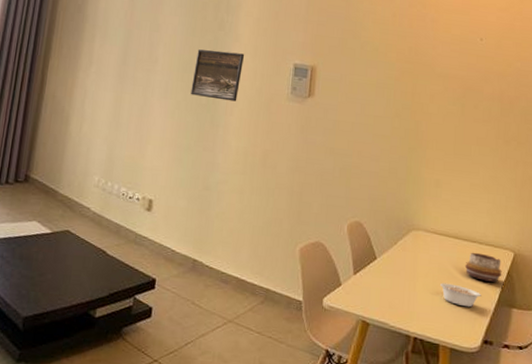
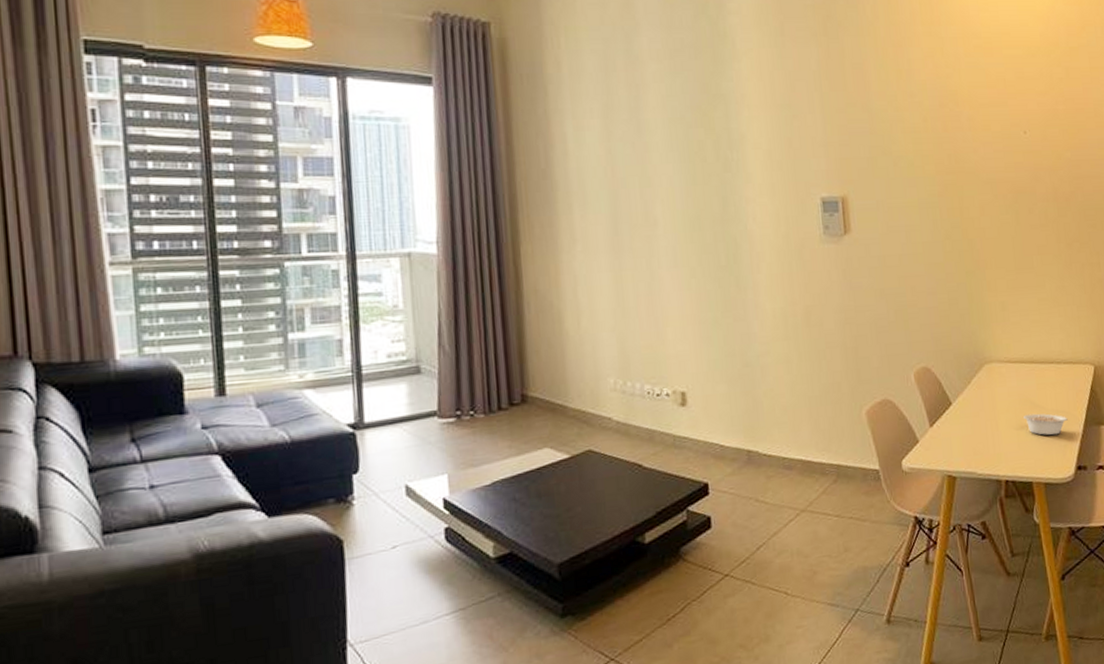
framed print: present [190,49,245,102] -> none [703,196,763,258]
decorative bowl: present [464,252,502,282] -> none [1045,373,1085,403]

